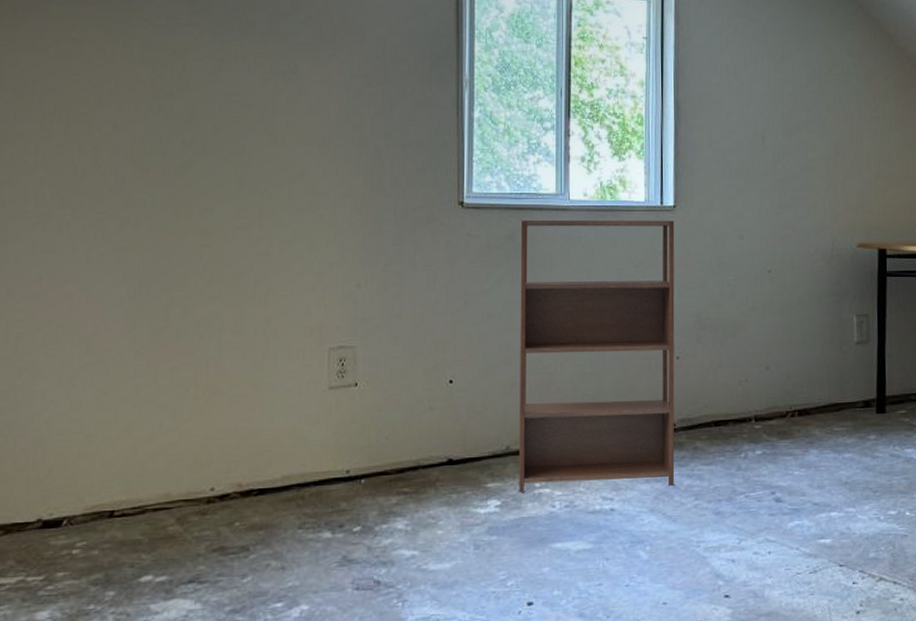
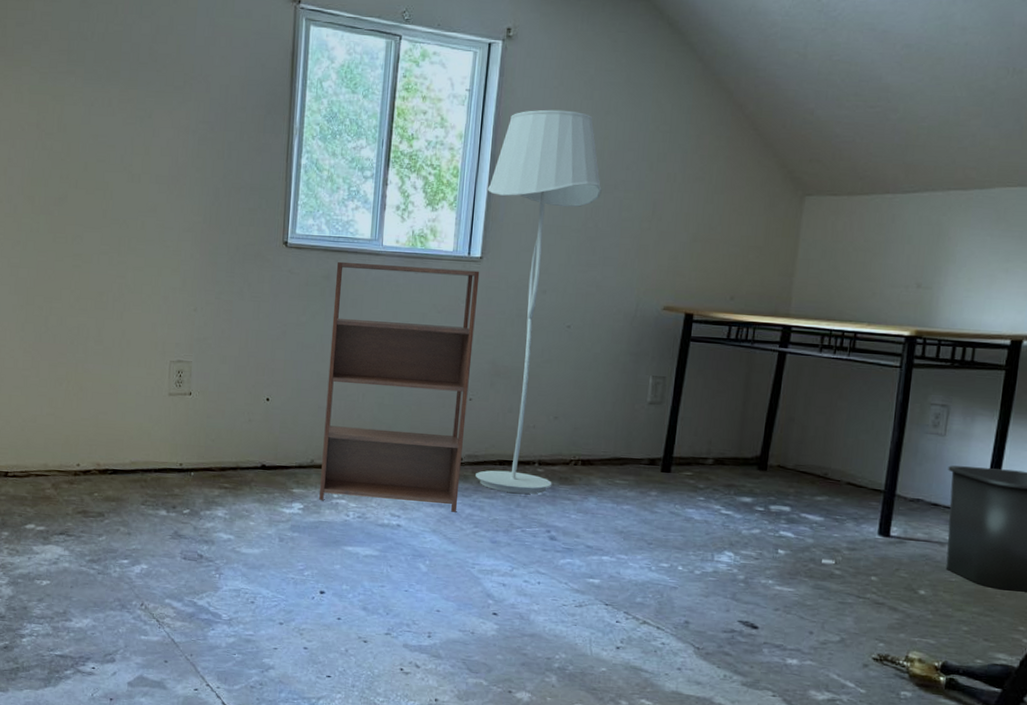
floor lamp: none [674,55,786,456] -> present [475,109,602,494]

